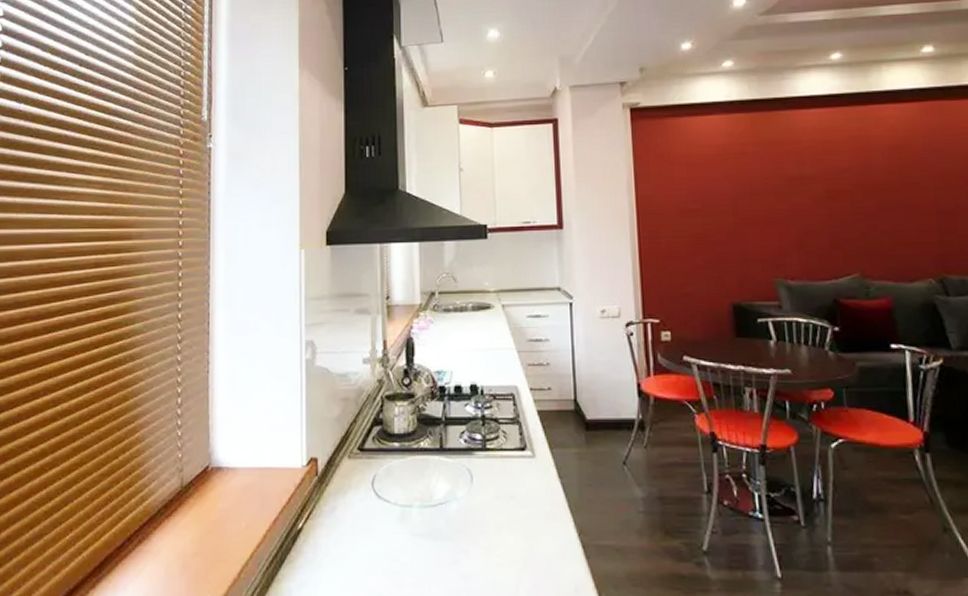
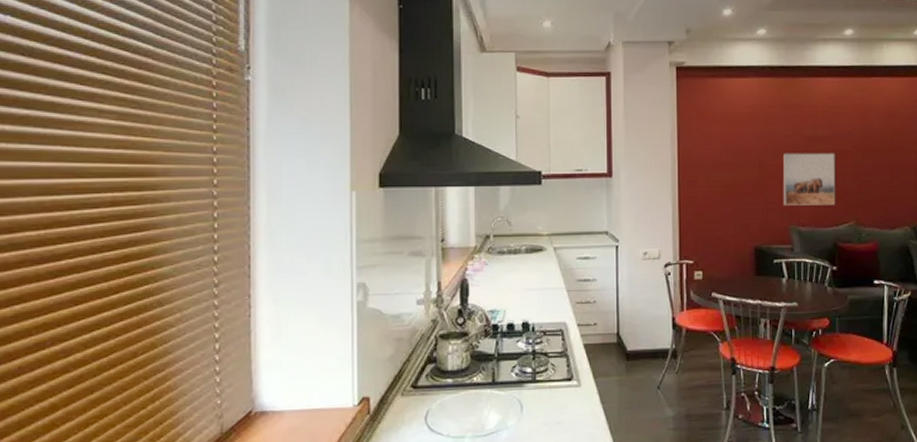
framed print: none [762,194,832,256] -> present [783,153,836,205]

